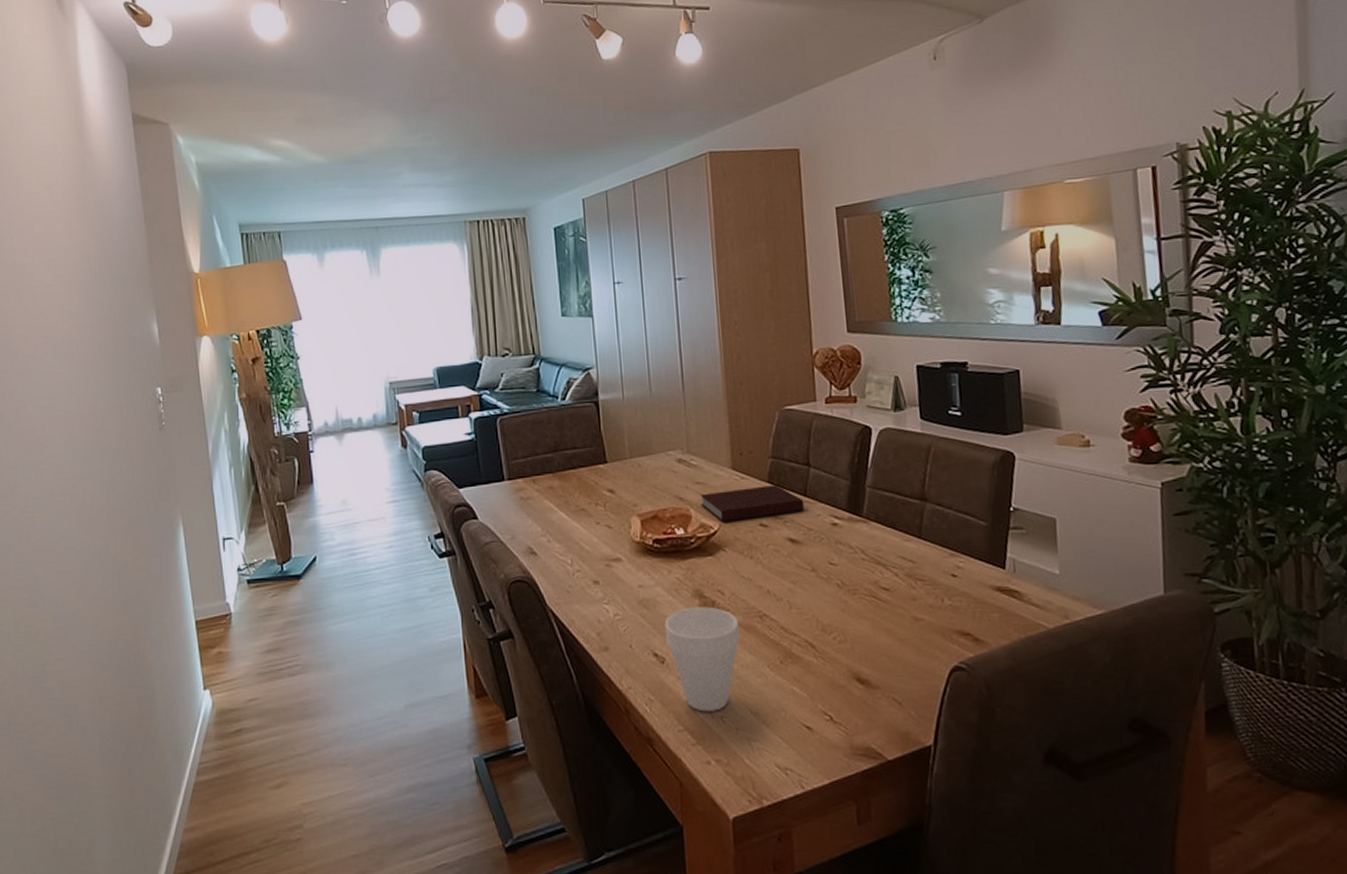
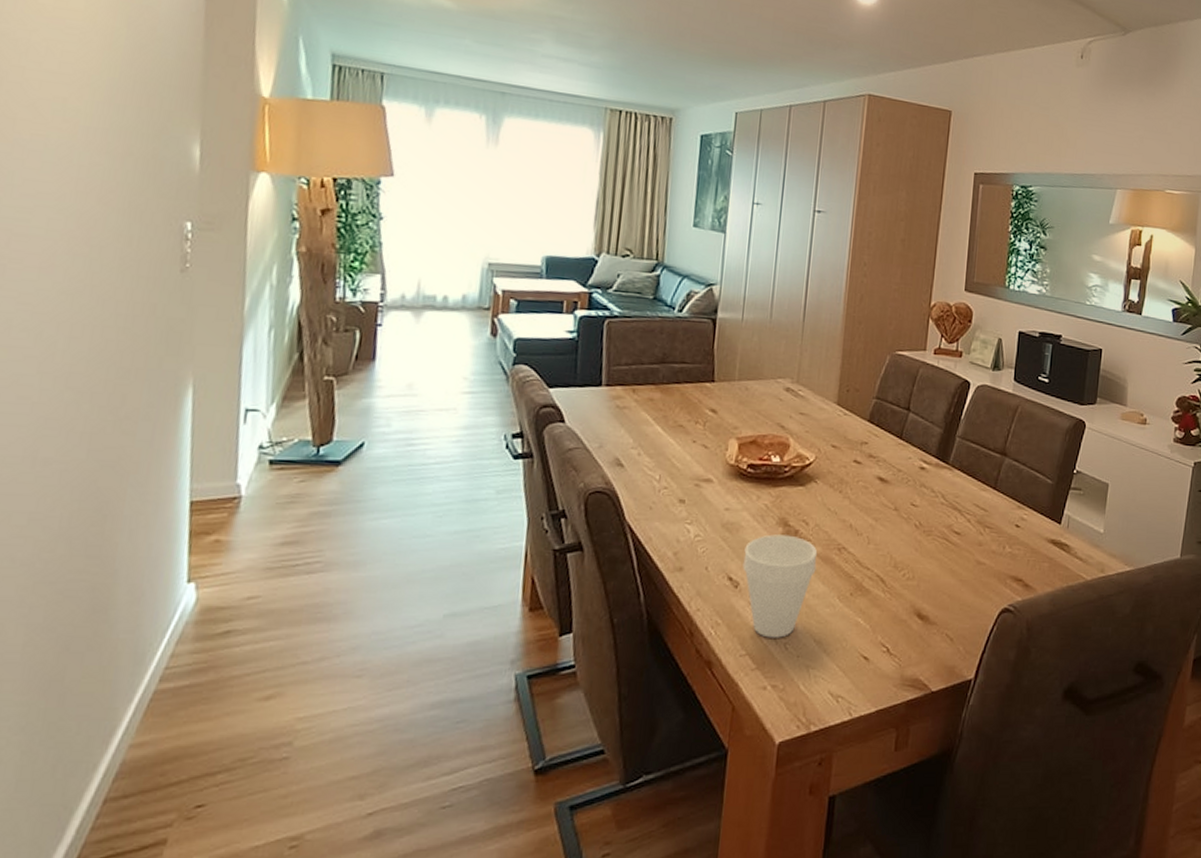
notebook: present [700,485,805,522] -> none [801,424,899,455]

